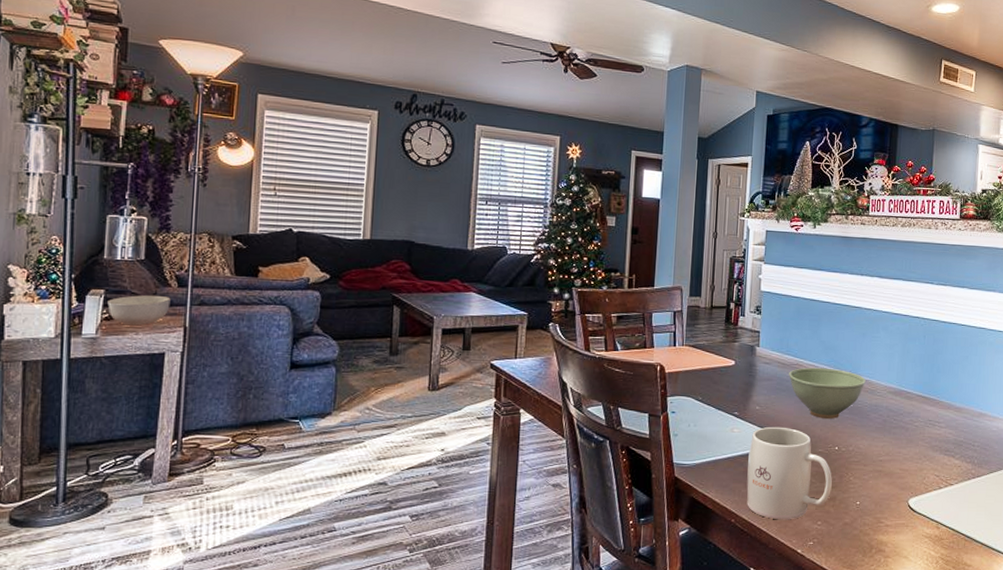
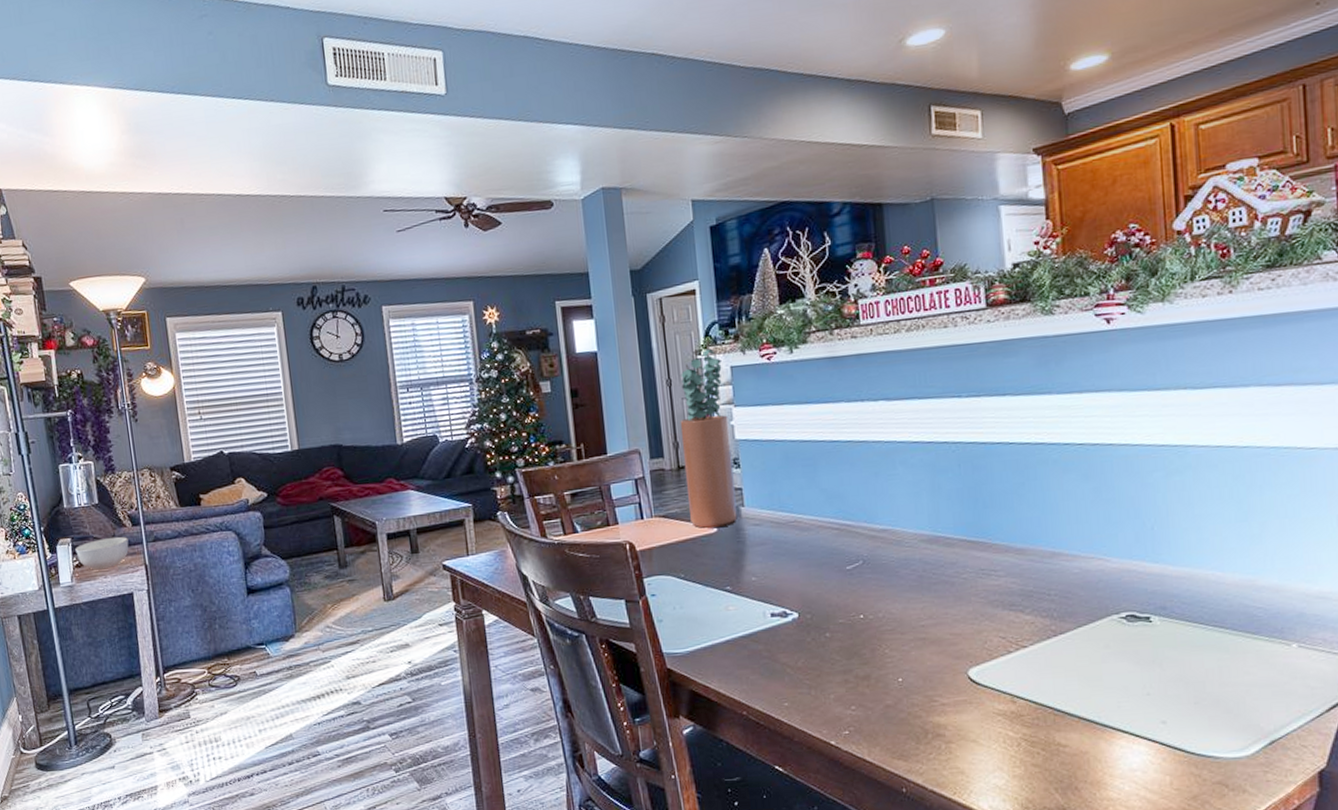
vase: none [713,205,760,361] -> present [680,339,738,528]
mug: present [746,426,832,520] -> none [751,598,863,708]
bowl: present [789,367,866,419] -> none [786,520,888,583]

